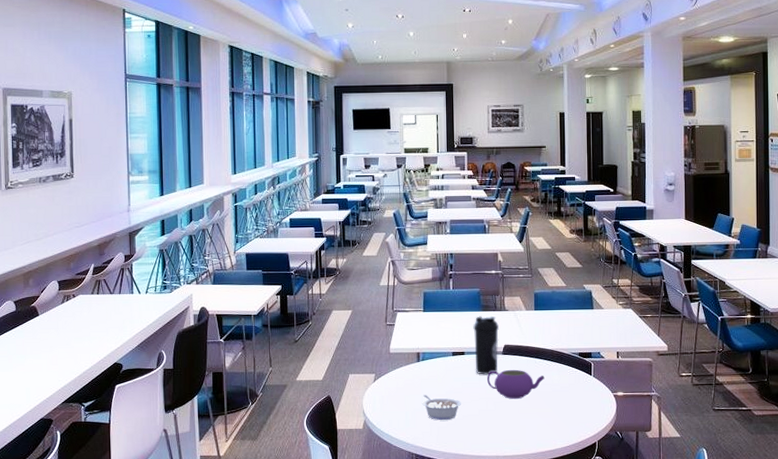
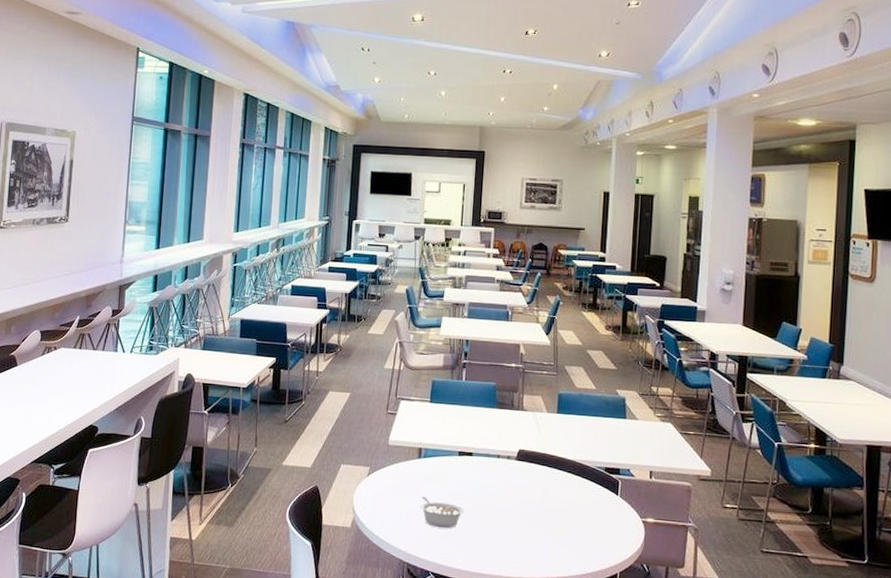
water bottle: present [473,315,499,375] -> none [484,413,514,482]
teapot: present [487,369,545,399] -> none [496,477,563,513]

